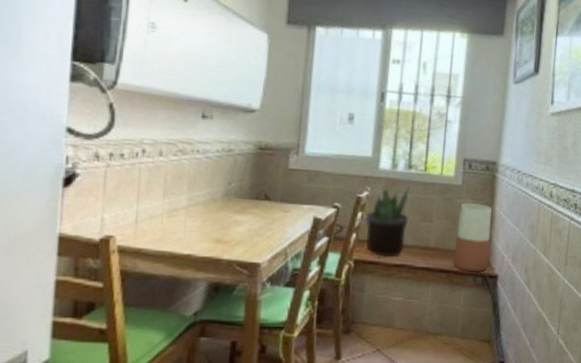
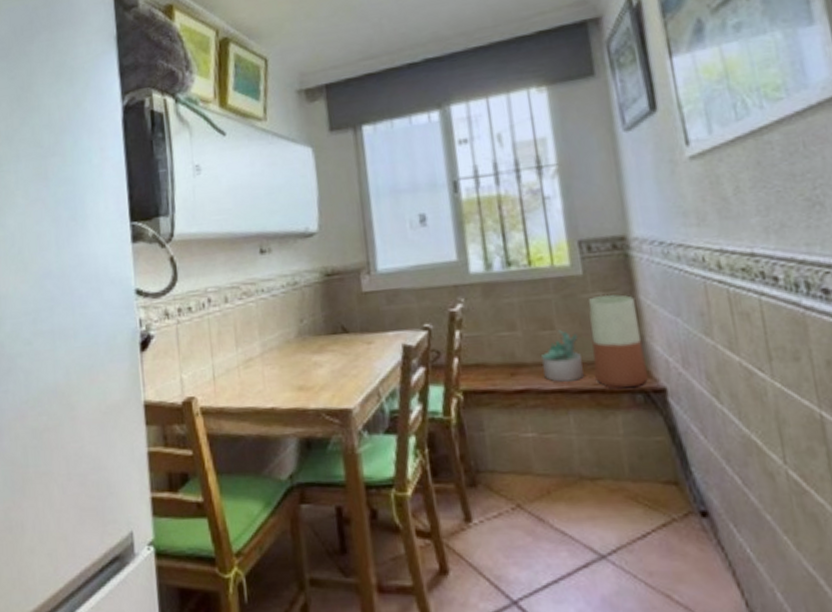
planter: present [365,186,410,256] -> none [465,287,523,383]
succulent plant: none [417,223,448,263] -> present [540,330,584,382]

